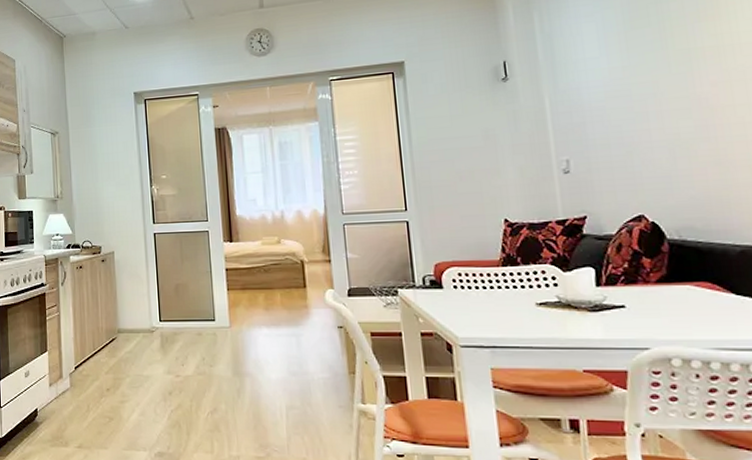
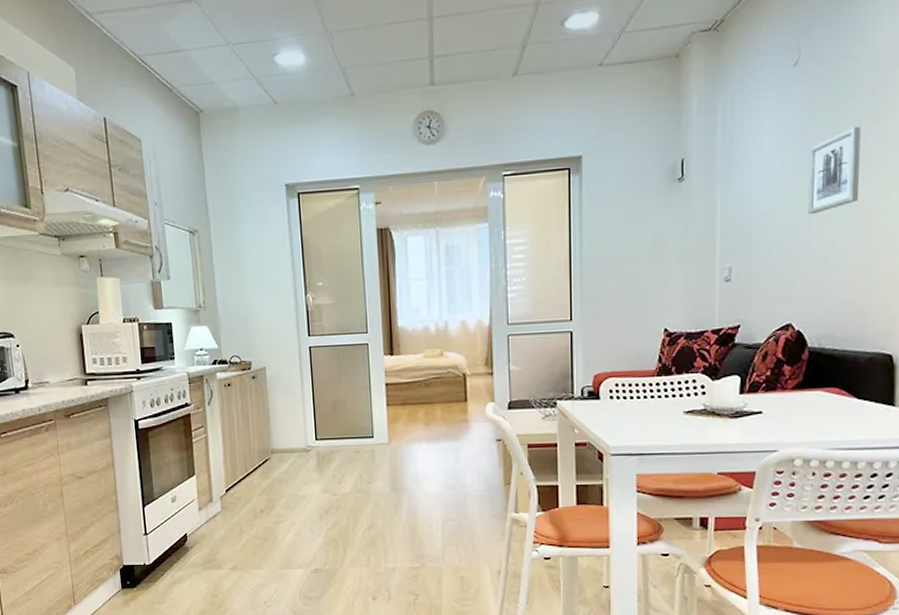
wall art: none [635,26,698,109] -> present [808,126,861,215]

